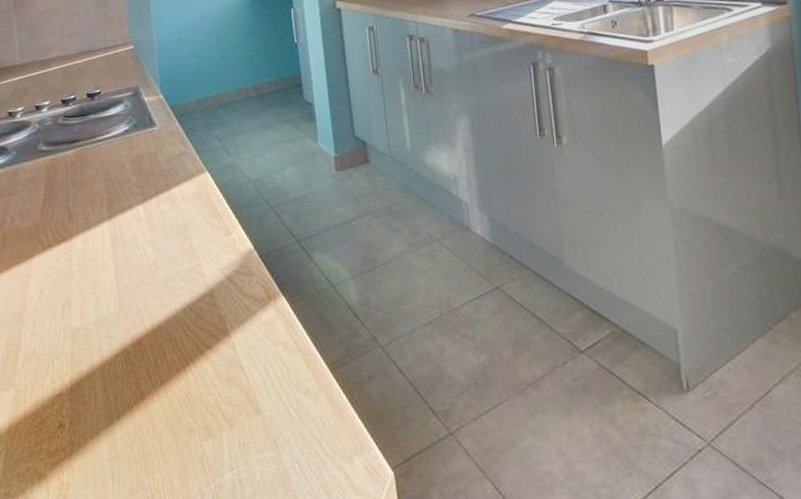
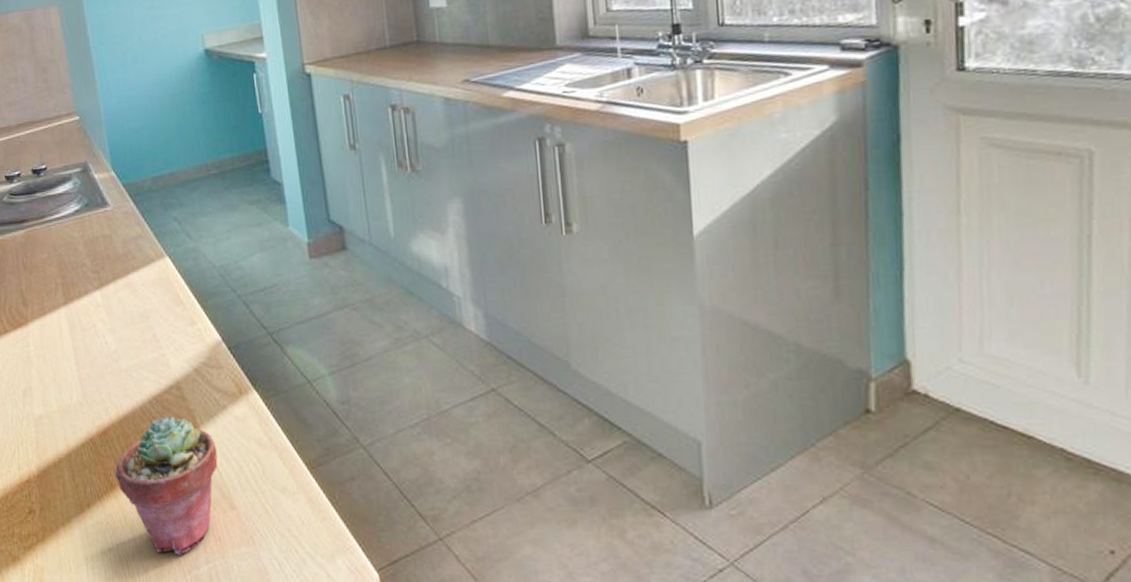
potted succulent: none [146,324,246,463] -> present [115,416,218,555]

